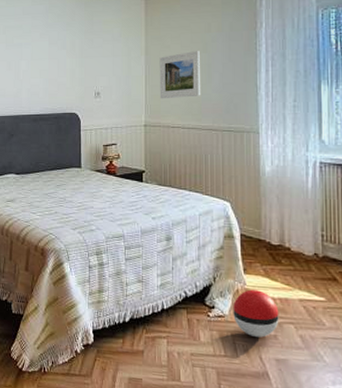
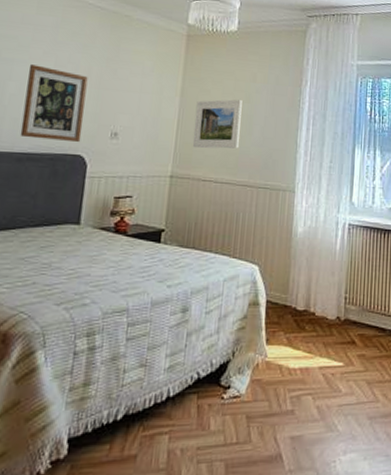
wall art: none [32,45,74,103] -> present [20,64,88,143]
ball: present [233,289,279,338] -> none [250,362,299,415]

